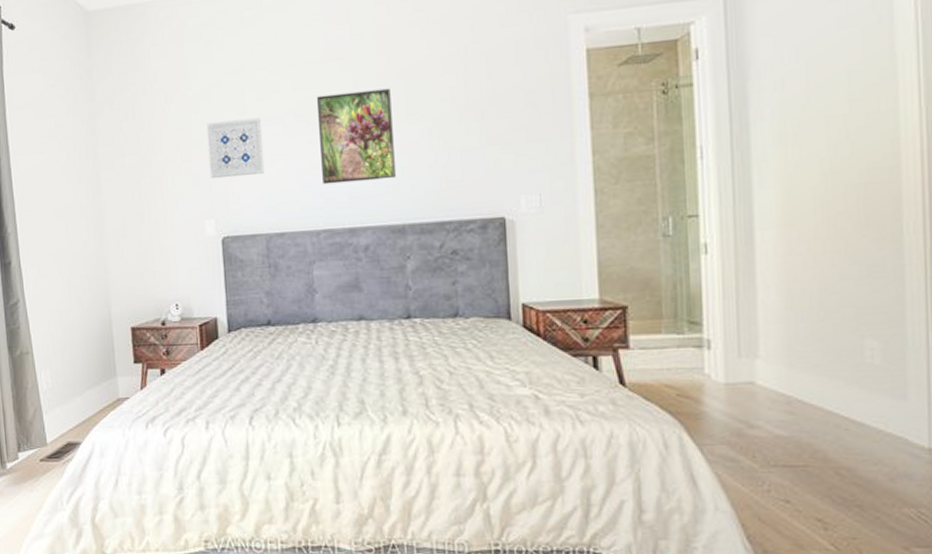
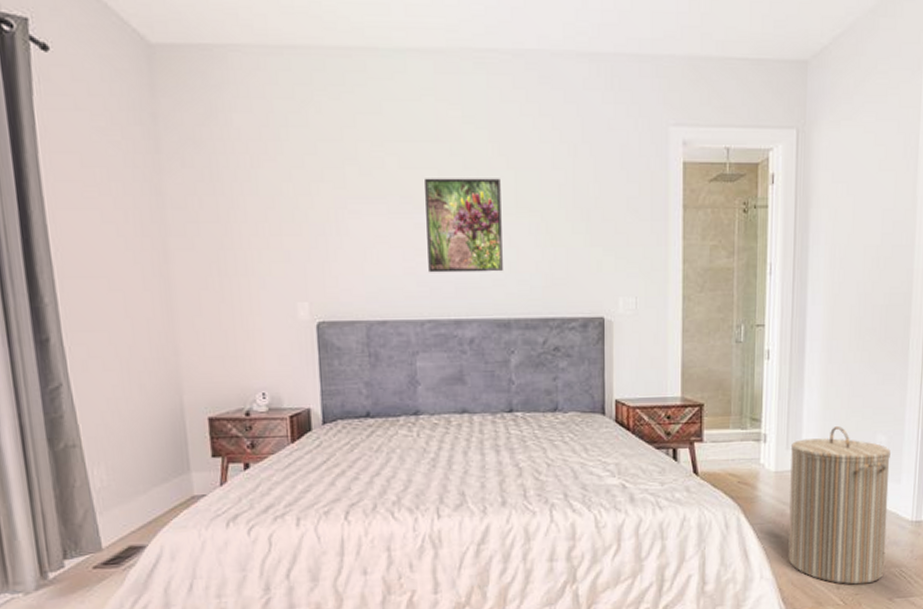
wall art: present [206,117,265,179] -> none [300,195,367,258]
laundry hamper: none [743,330,893,526] -> present [788,426,891,585]

